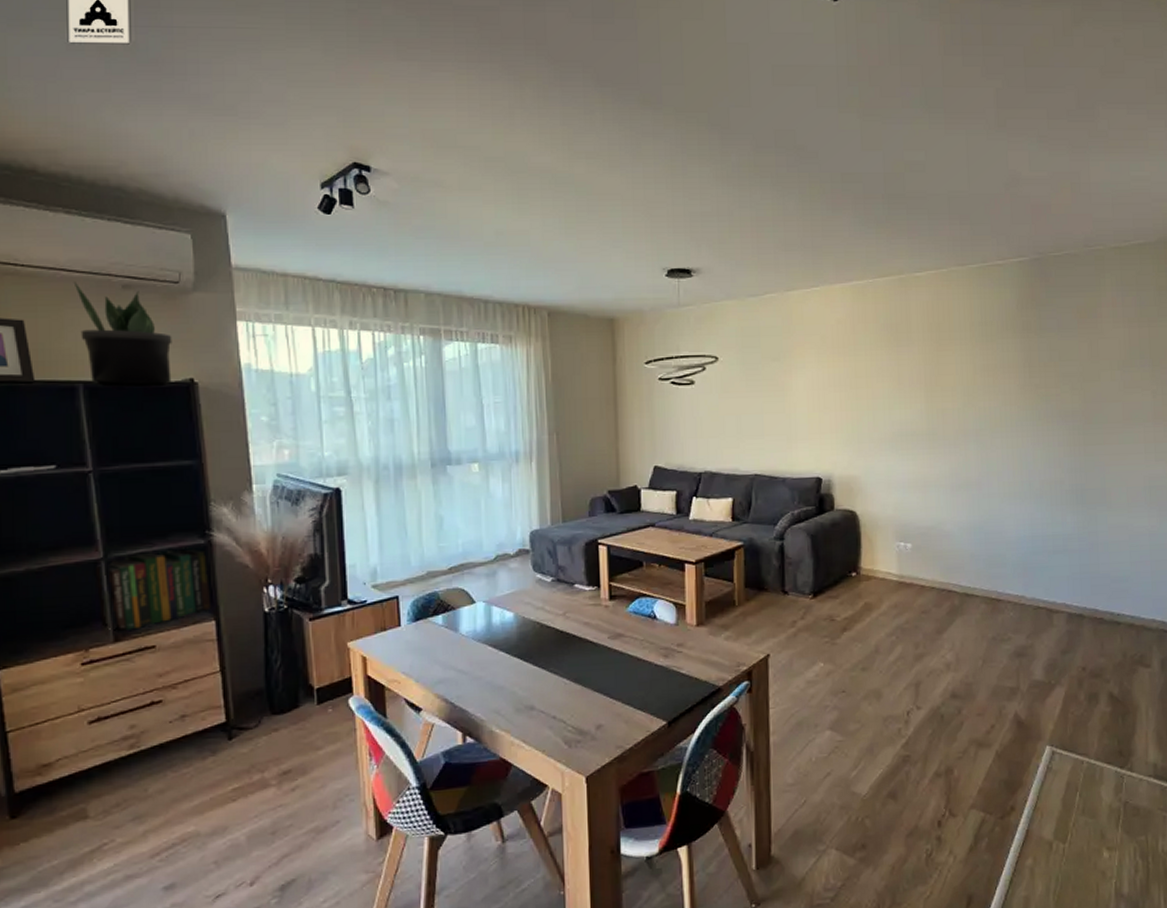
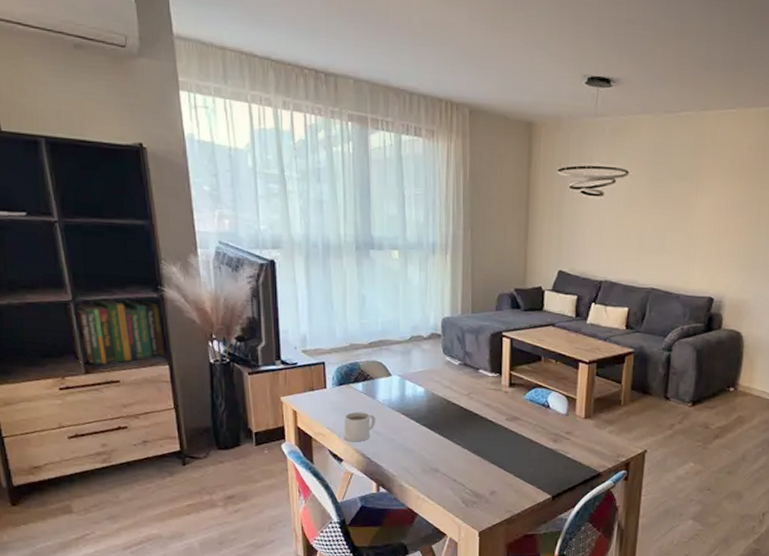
planter: present [73,282,172,388] -> none [29,37,123,149]
mug: none [422,648,459,686] -> present [344,411,376,442]

